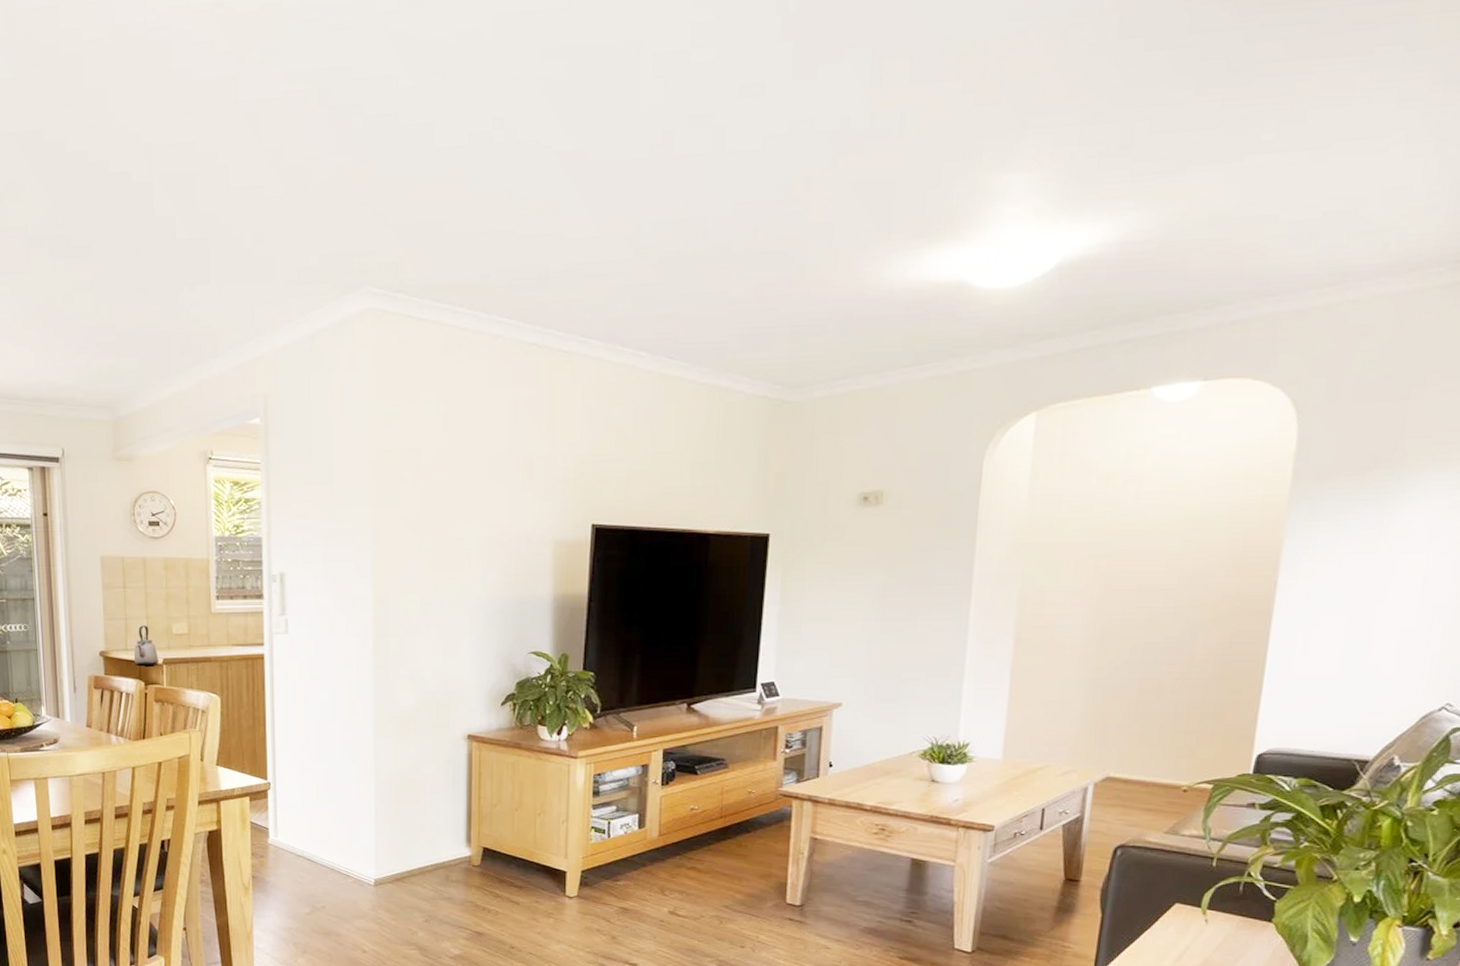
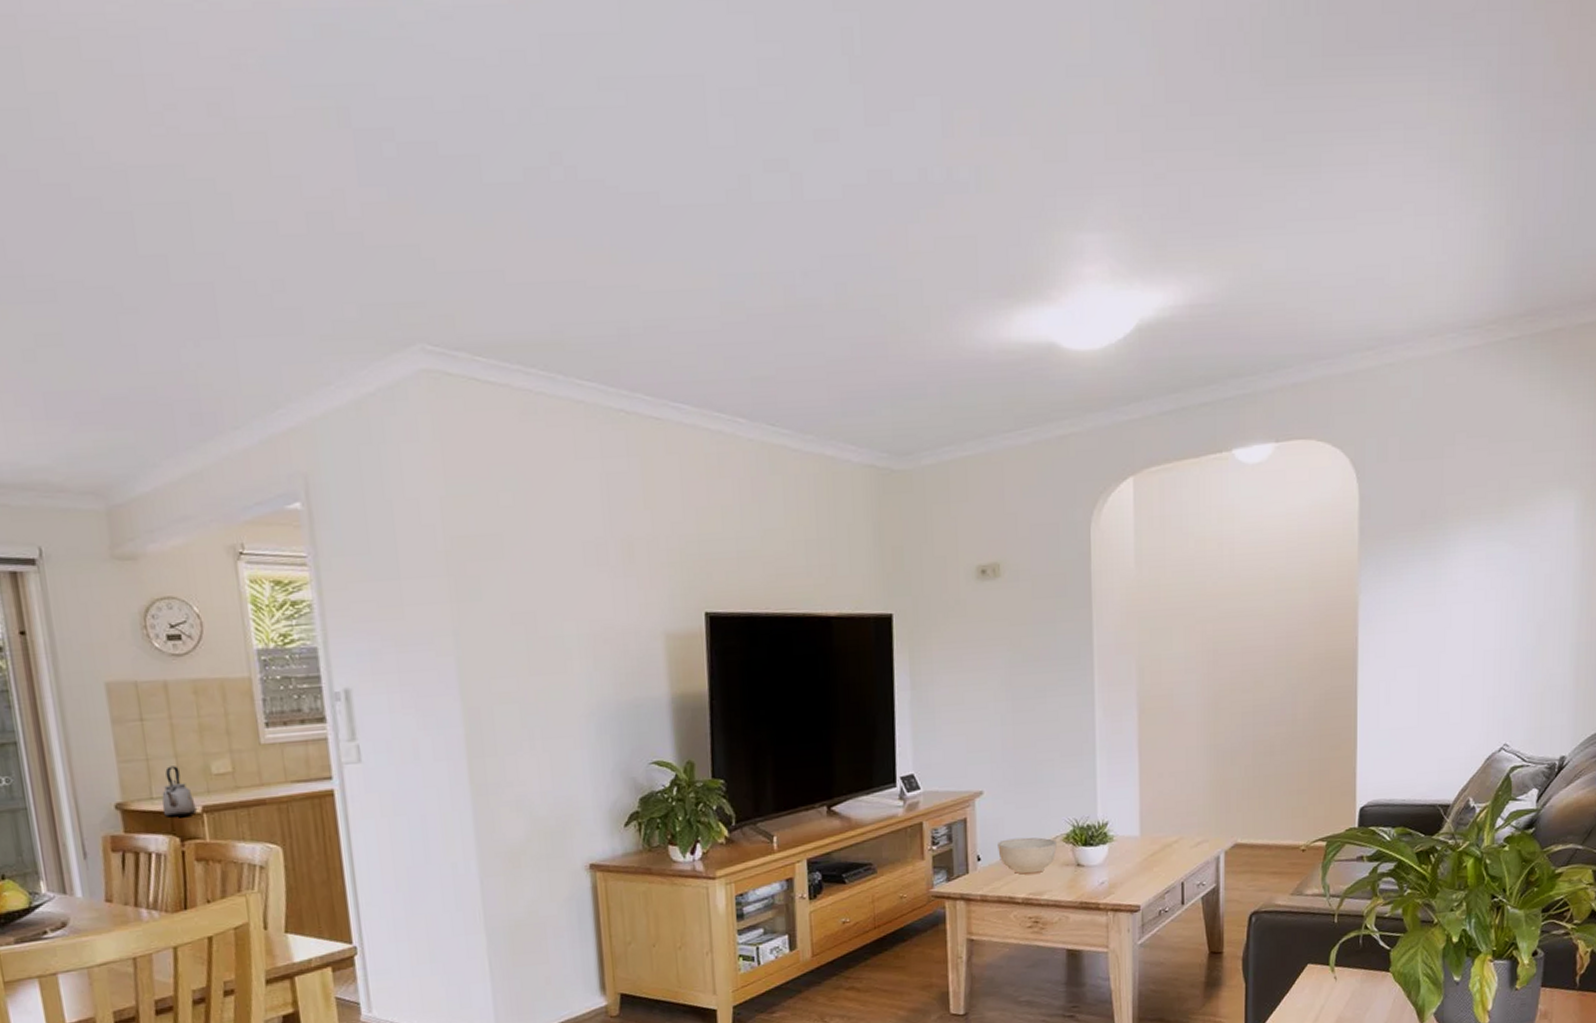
bowl: none [851,749,913,784] -> present [998,837,1057,875]

